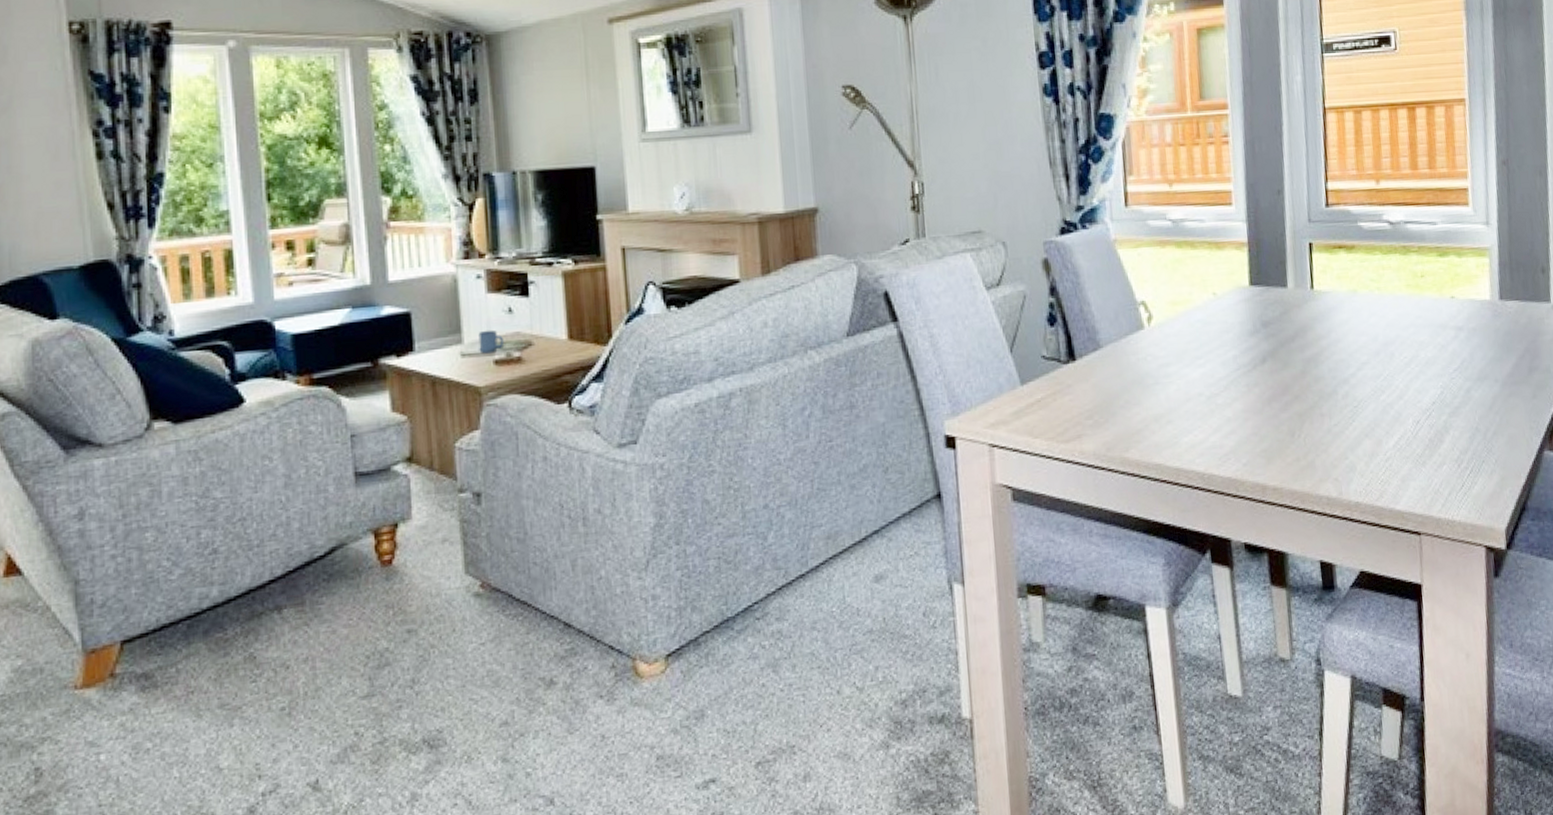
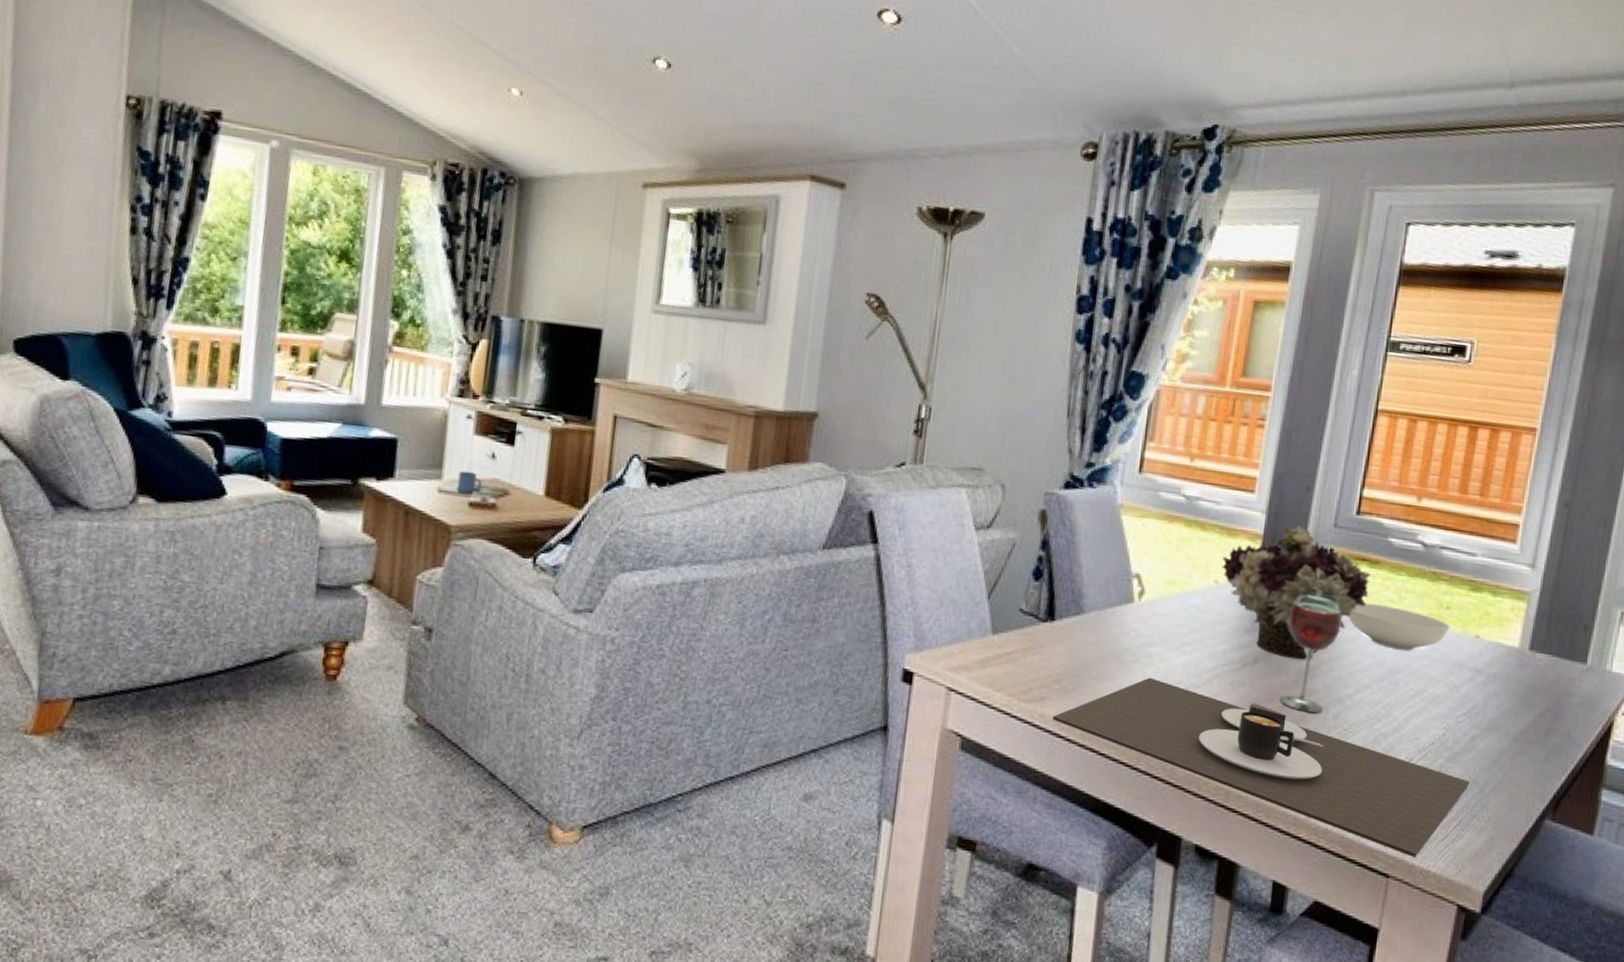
place setting: none [1092,395,1473,511] -> present [1053,677,1469,857]
flower arrangement: none [1216,227,1351,351] -> present [1222,526,1371,659]
wineglass: none [1285,282,1333,398] -> present [1279,587,1342,713]
bowl: none [1337,285,1428,323] -> present [1348,602,1450,651]

